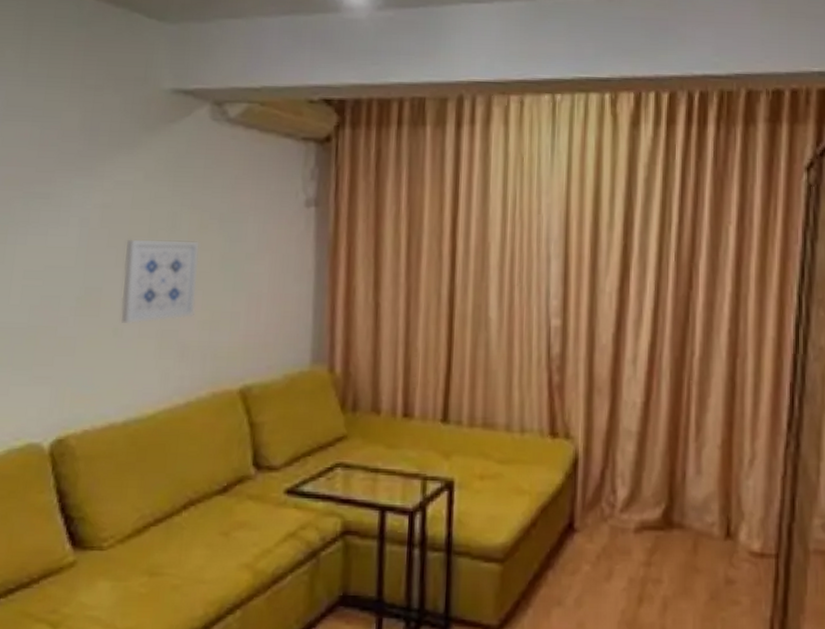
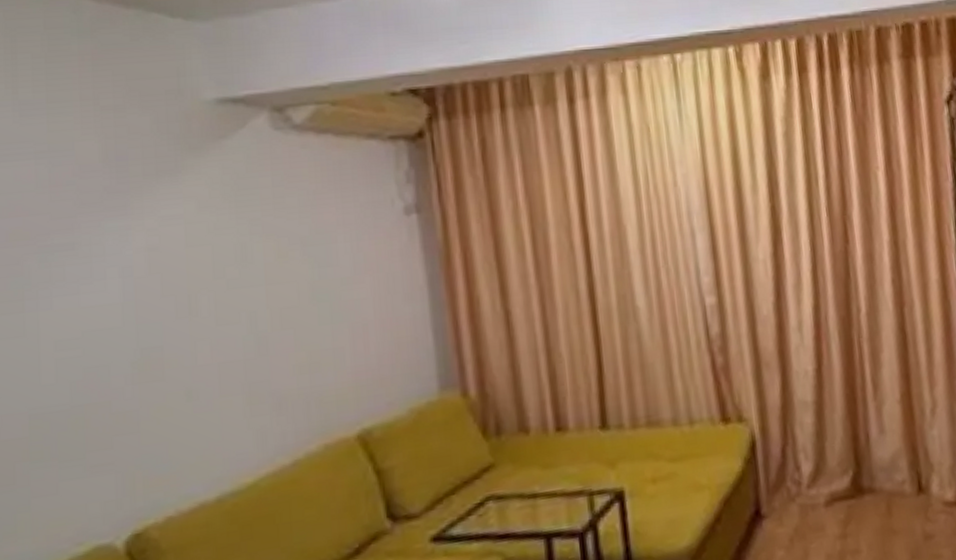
wall art: present [120,239,200,325] -> none [187,273,287,384]

